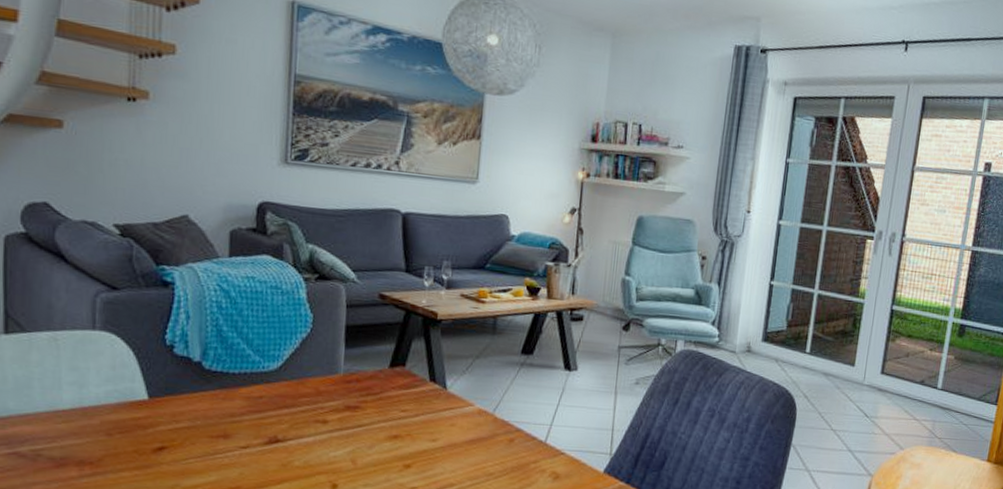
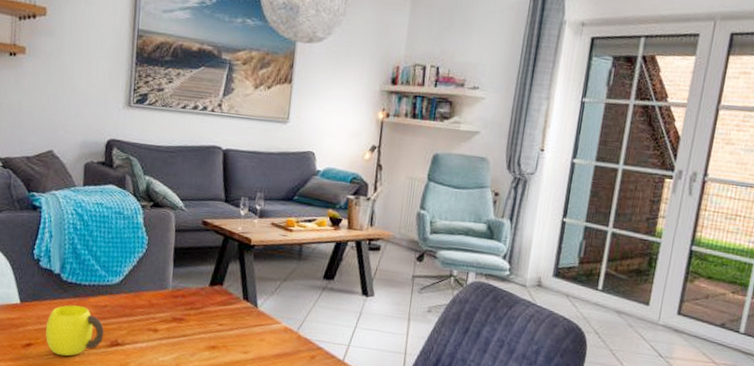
cup: none [183,398,260,459] -> present [45,305,105,357]

